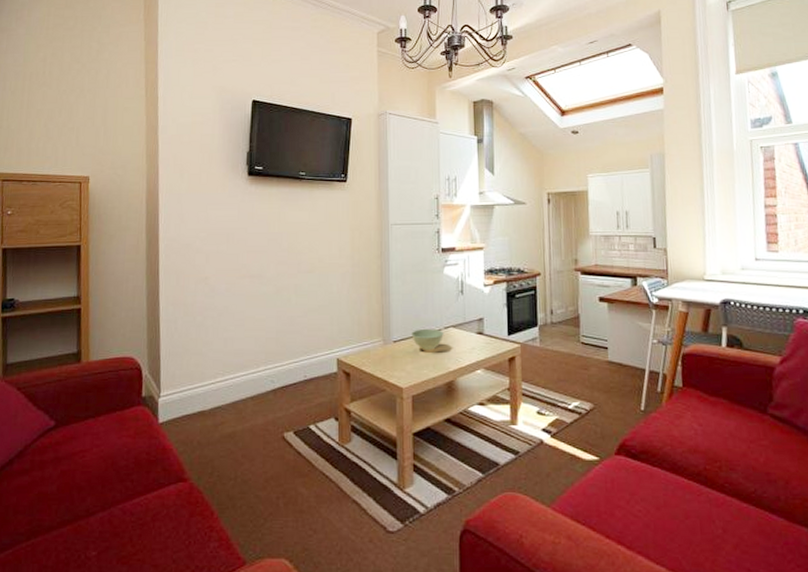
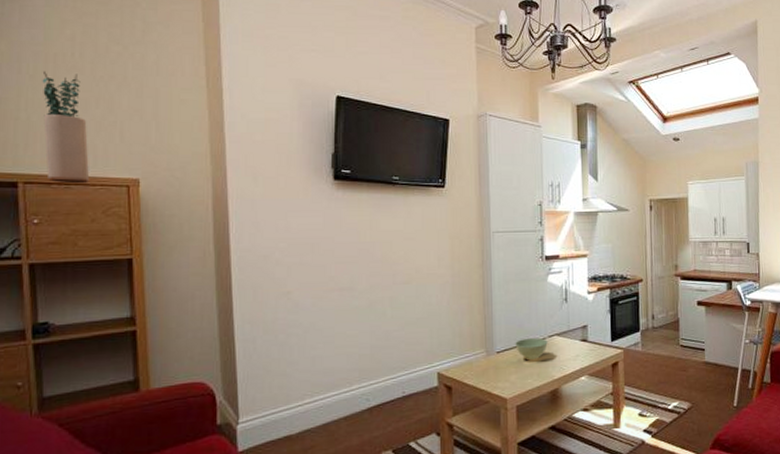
vase: none [19,87,52,181] -> present [42,71,89,184]

